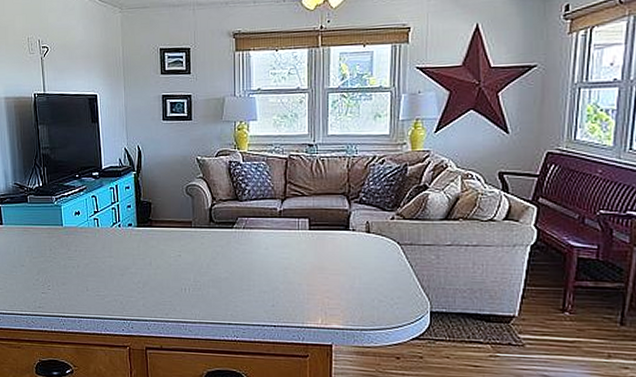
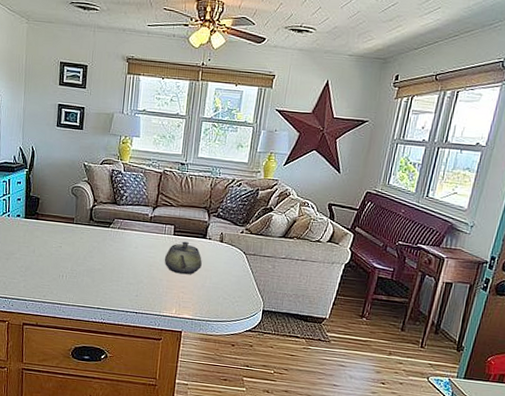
teapot: none [301,236,347,276] -> present [164,241,202,275]

